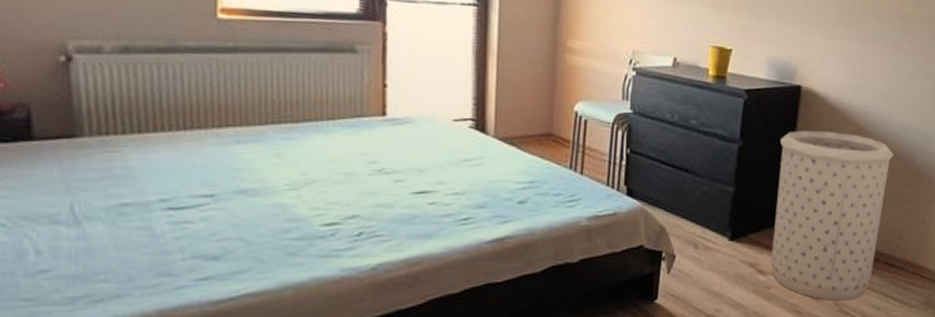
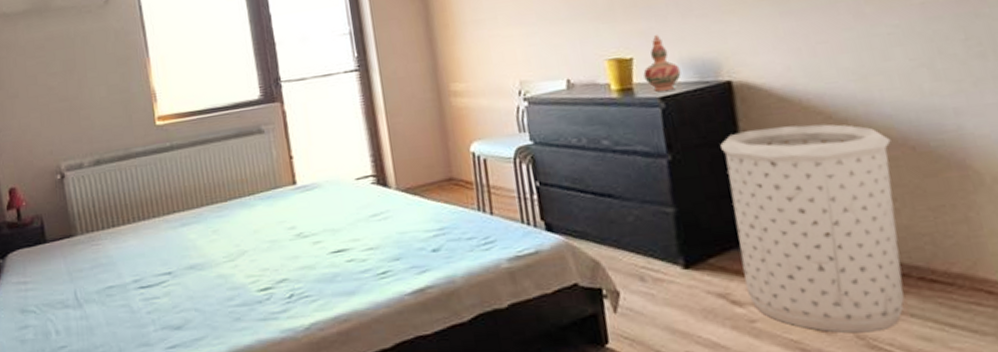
decorative vase: none [737,33,766,84] -> present [643,35,681,91]

